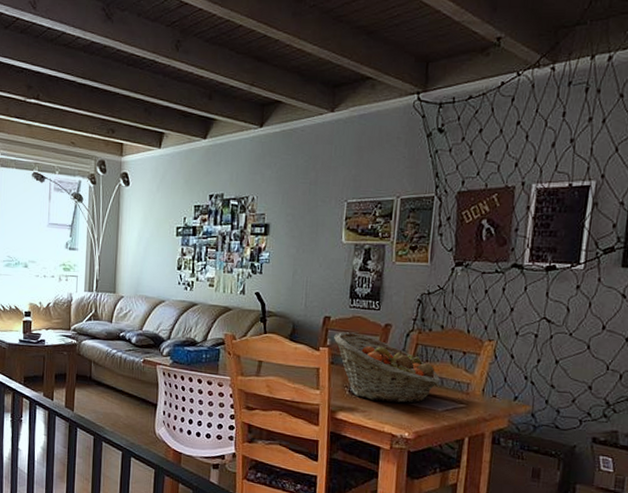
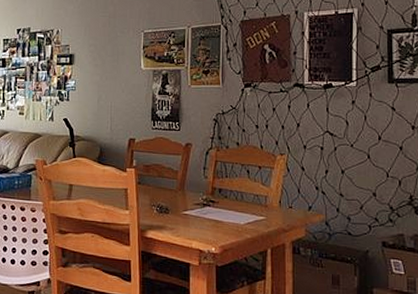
fruit basket: present [334,332,440,404] -> none [139,152,240,219]

